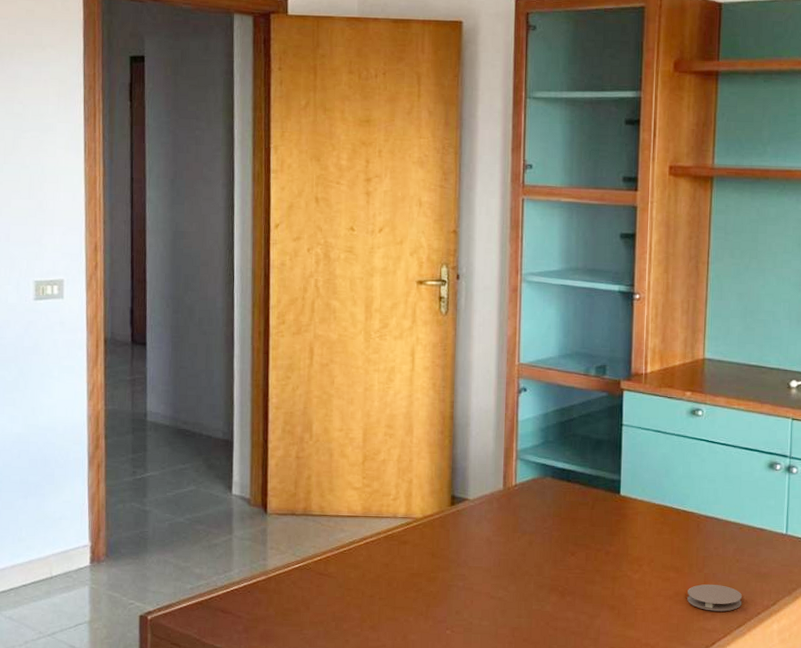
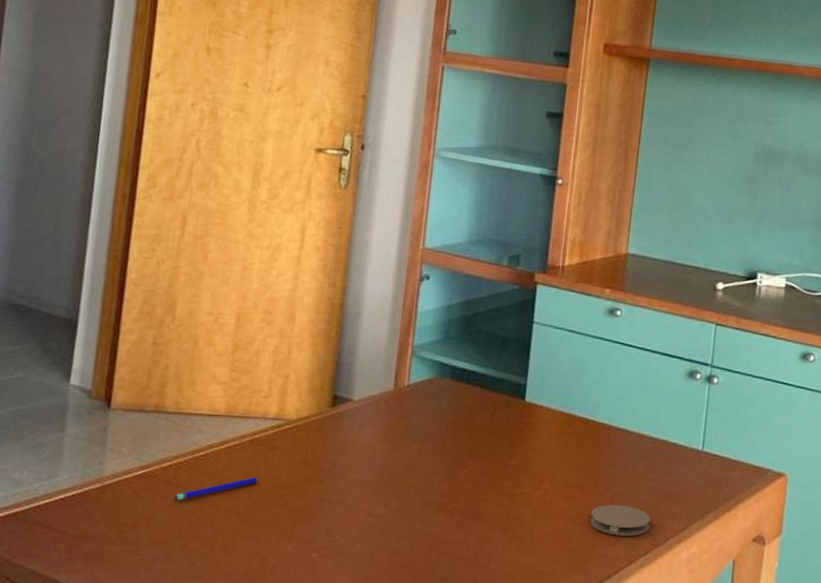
pen: none [325,567,395,589] -> present [173,476,258,501]

